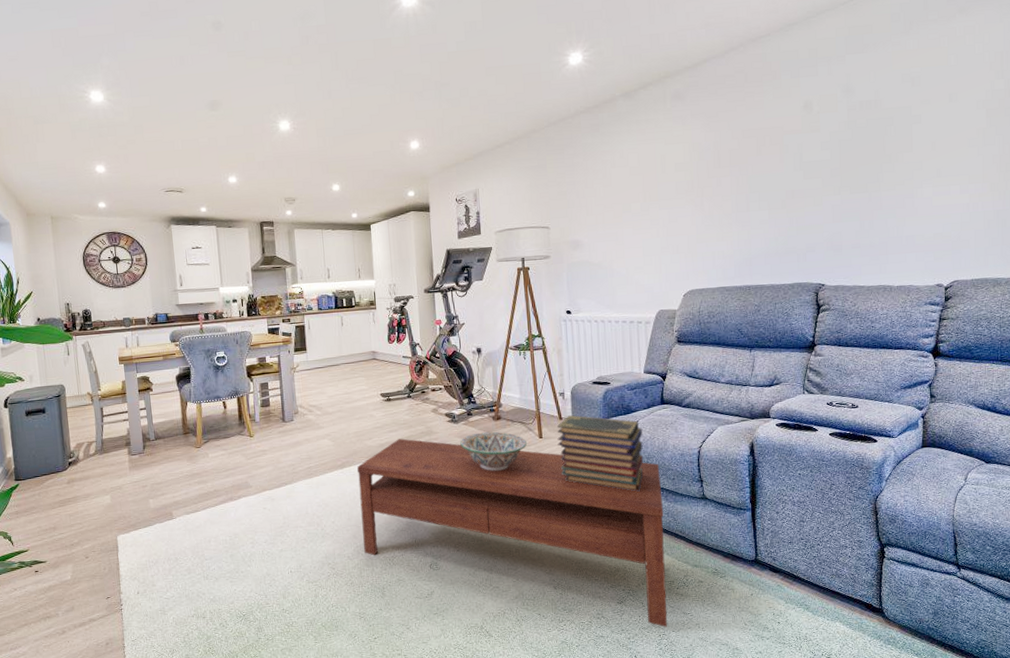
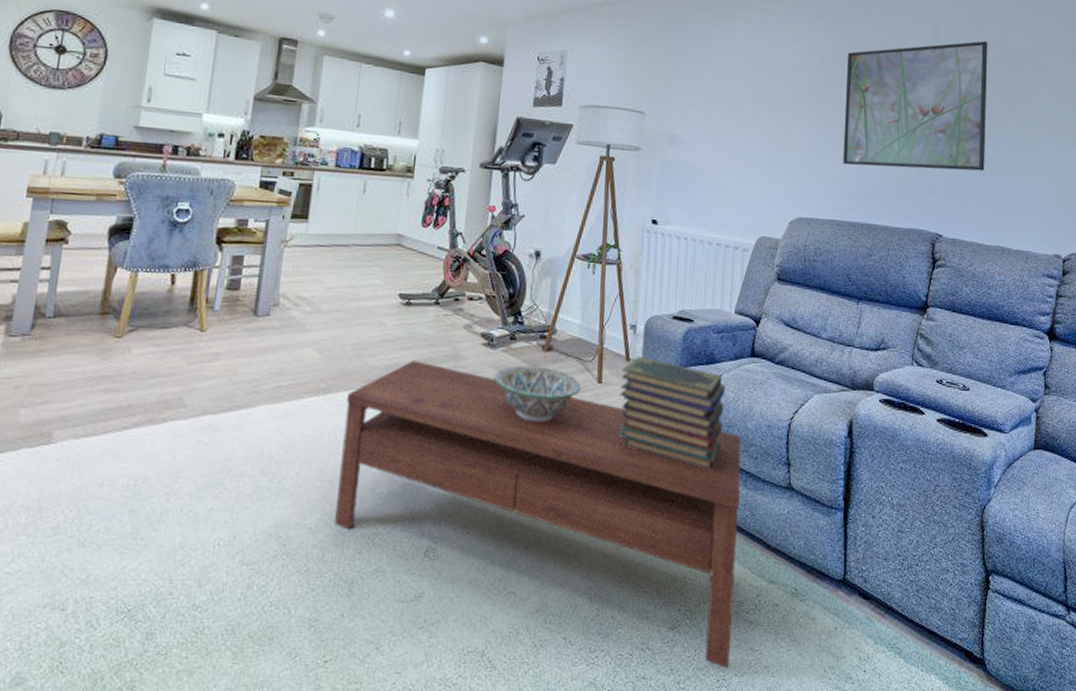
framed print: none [723,104,863,240] -> present [843,40,988,171]

